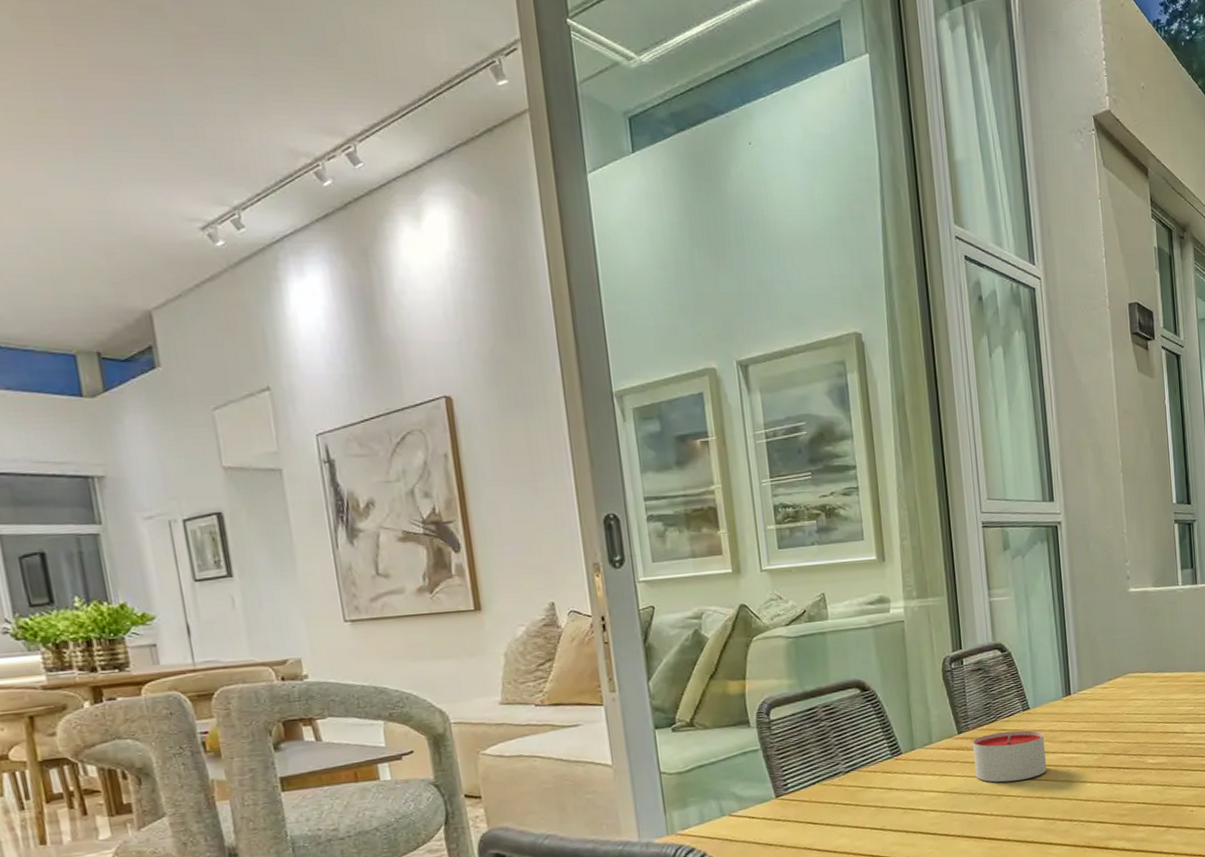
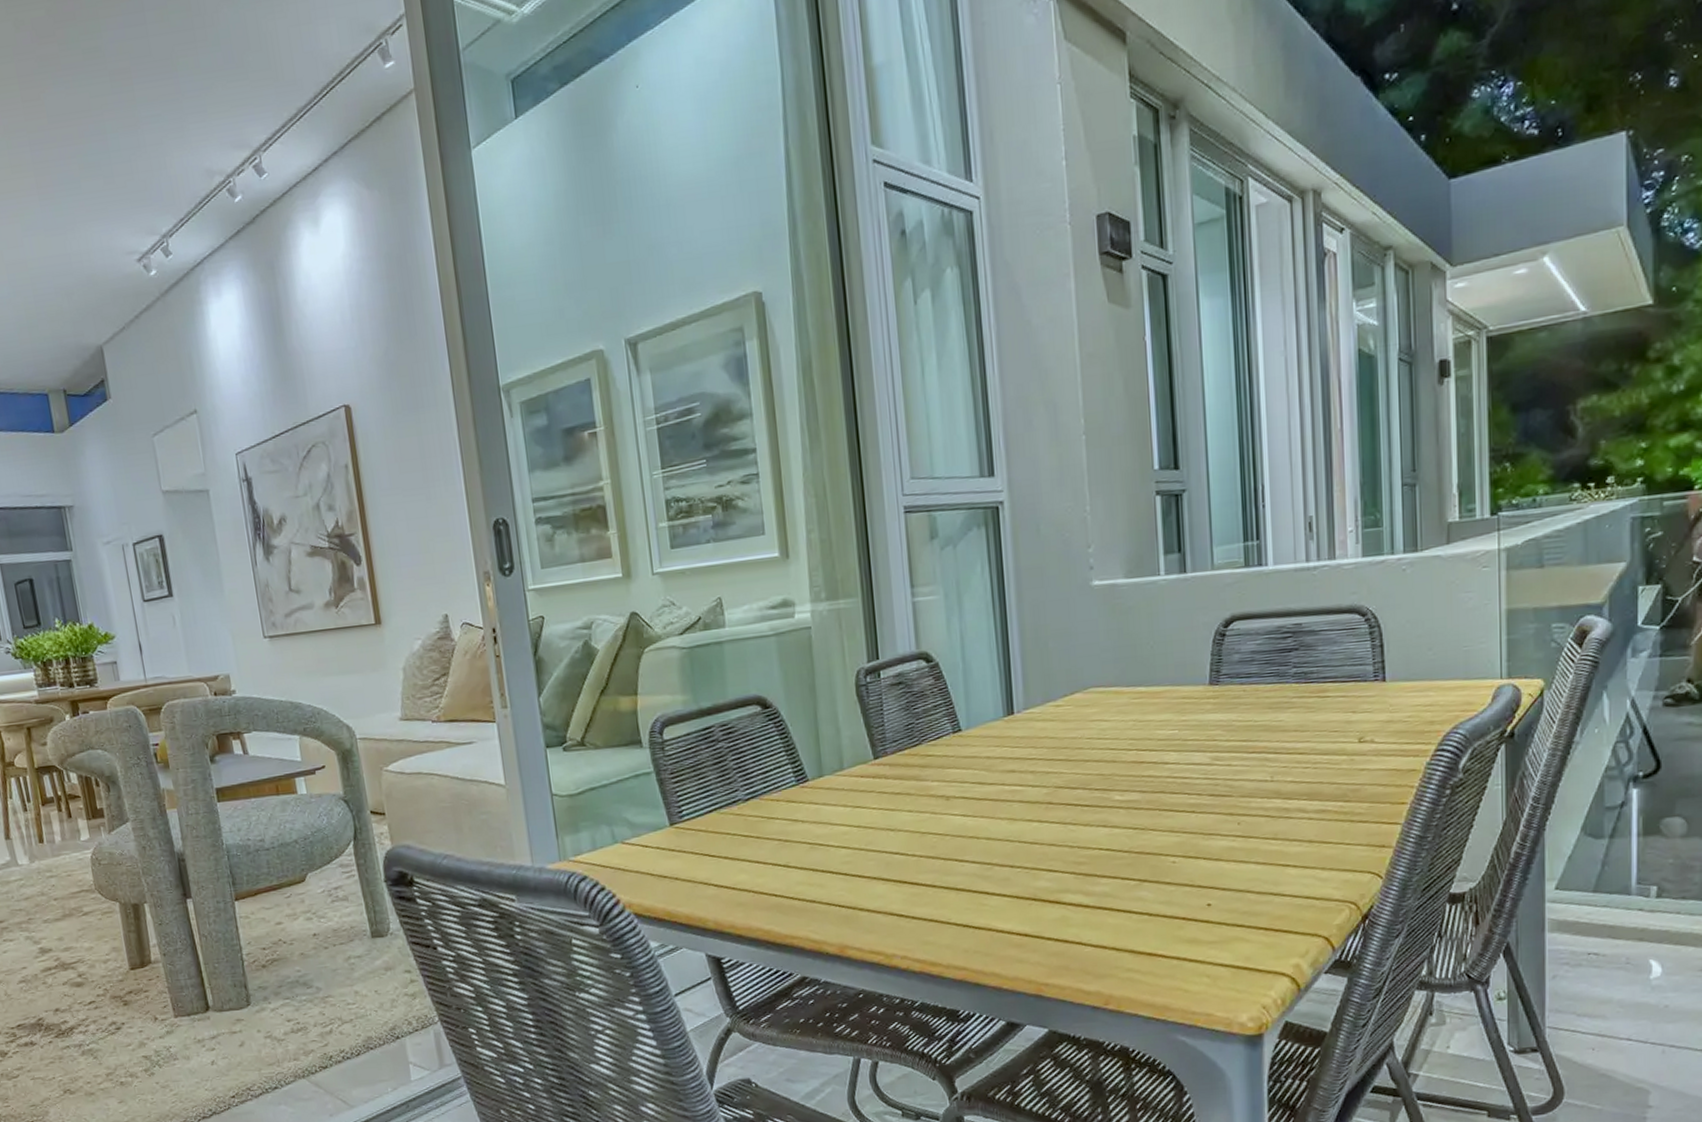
candle: present [972,730,1047,783] -> none [891,756,983,818]

